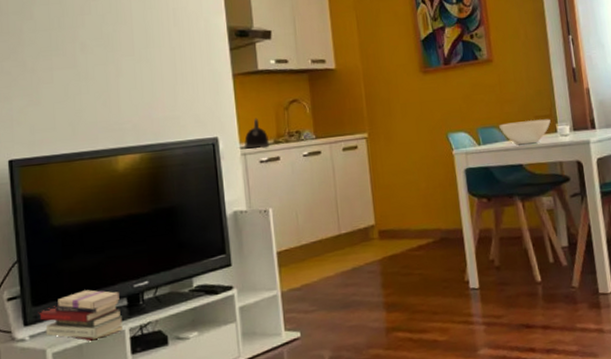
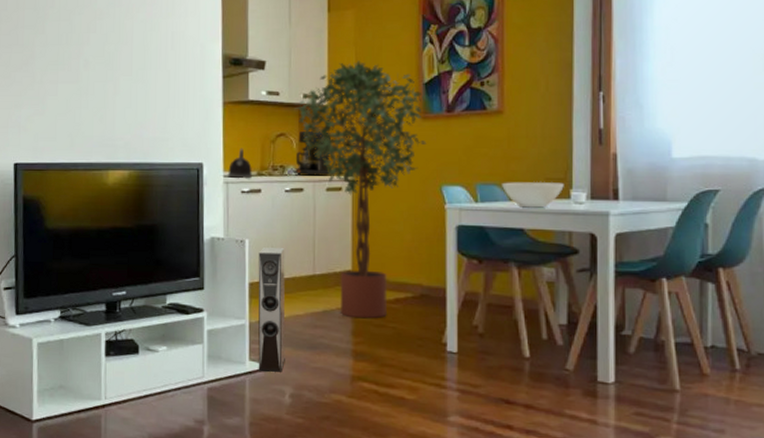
books: present [38,289,124,341] -> none [28,291,101,338]
speaker: none [283,212,321,340] -> present [258,248,286,372]
potted tree: none [303,23,430,271] -> present [293,60,427,319]
coffee maker: none [307,94,344,139] -> present [291,132,331,176]

